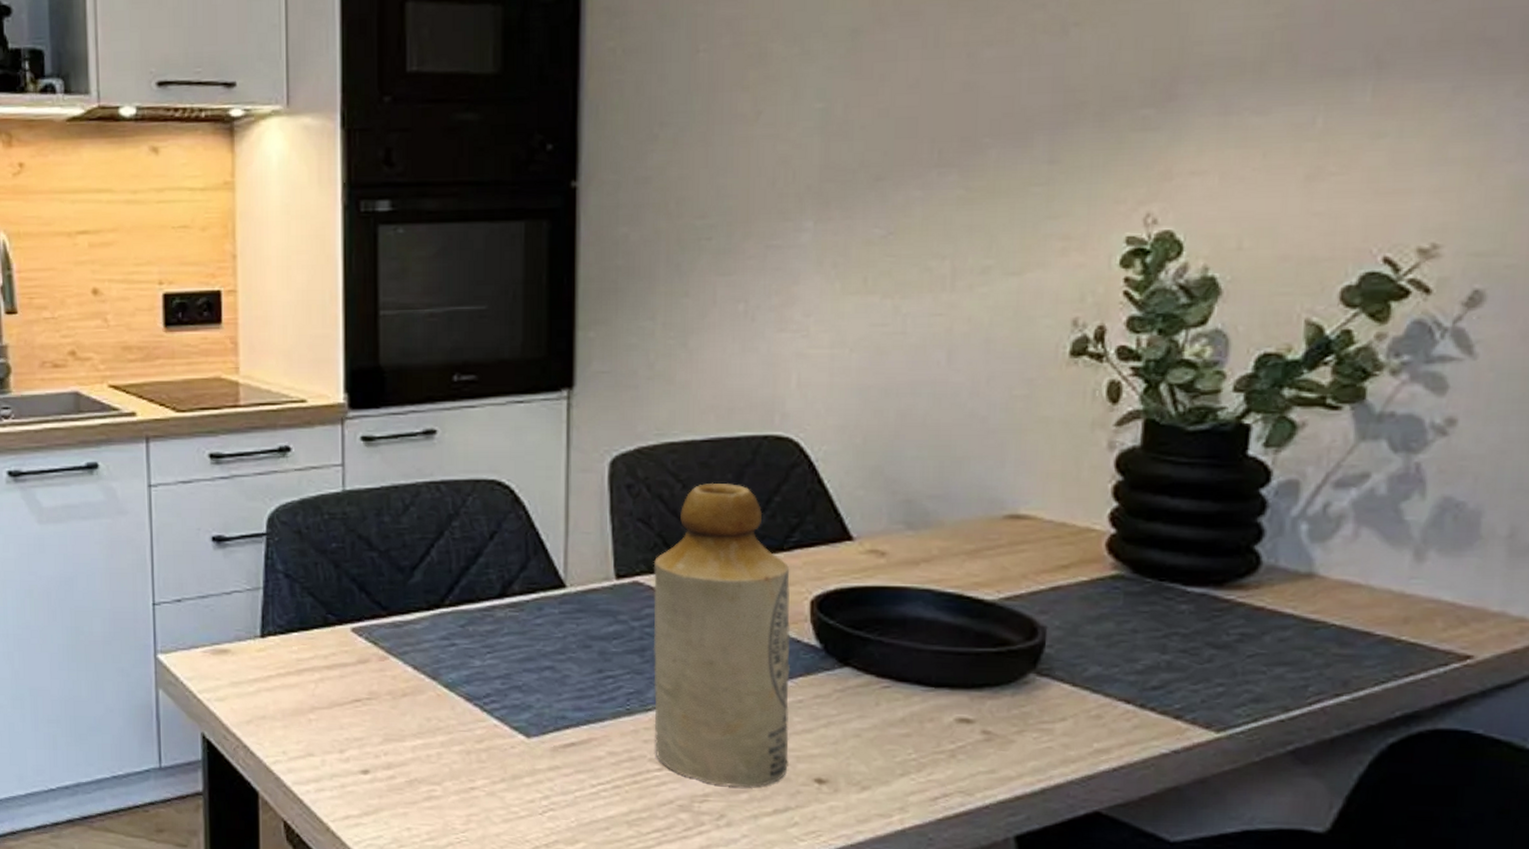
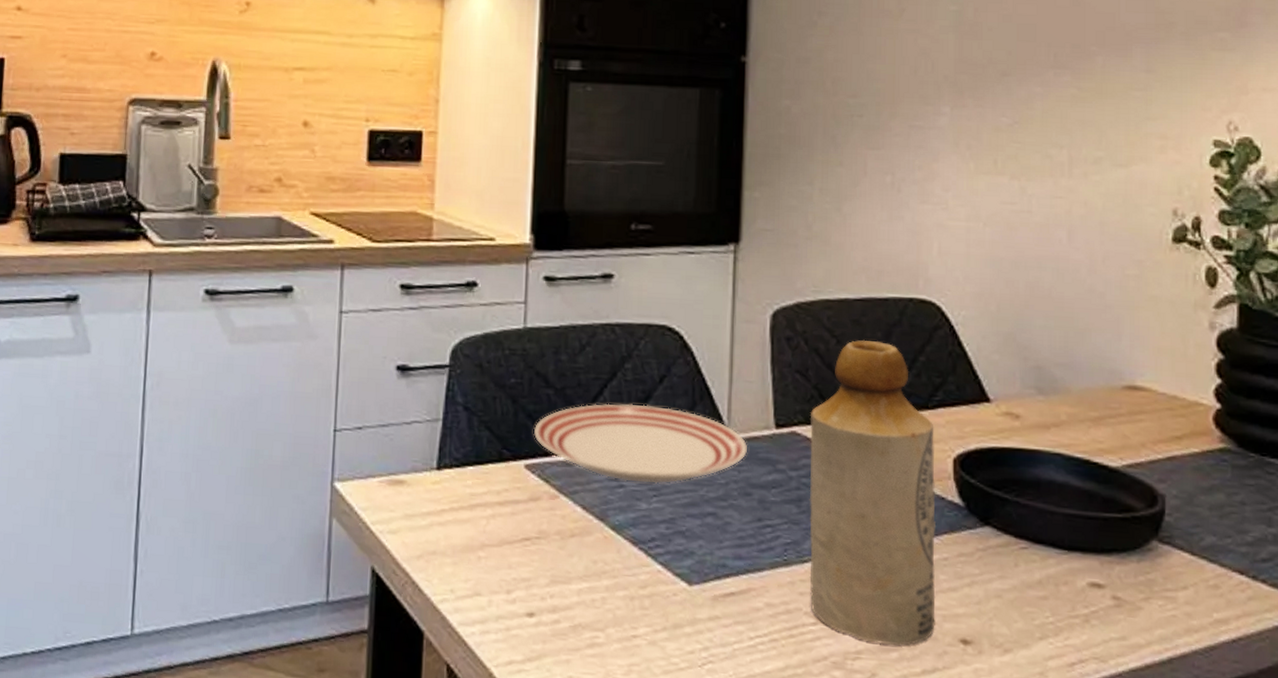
dinner plate: none [358,562,586,640] -> present [533,403,747,484]

